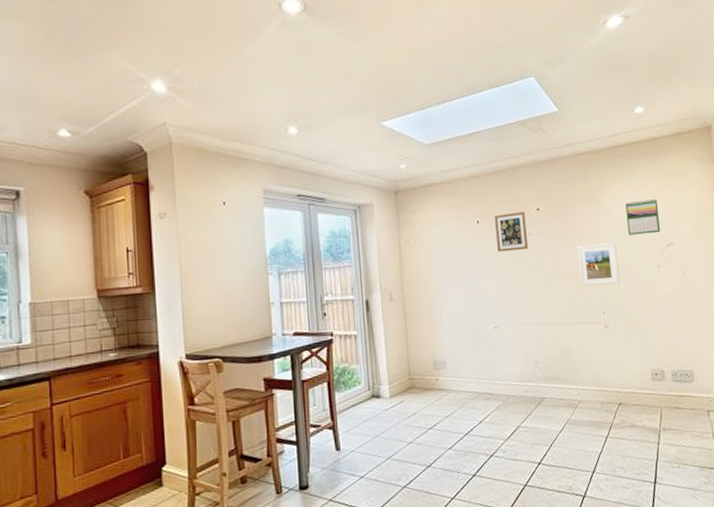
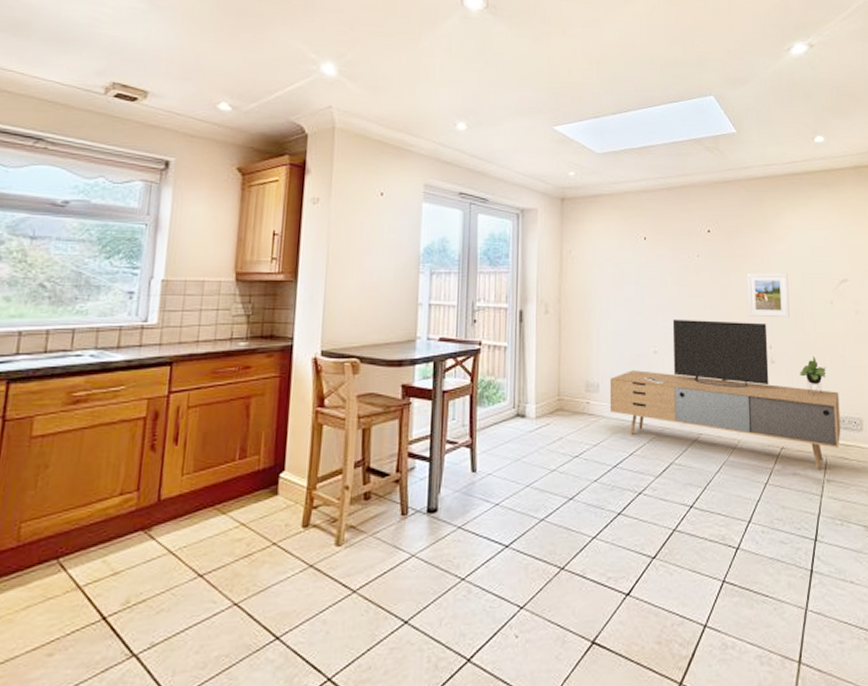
media console: none [455,291,674,420] -> present [609,318,841,469]
picture frame: present [494,211,528,252] -> none [662,232,695,273]
calendar: present [625,198,660,235] -> none [800,231,834,268]

